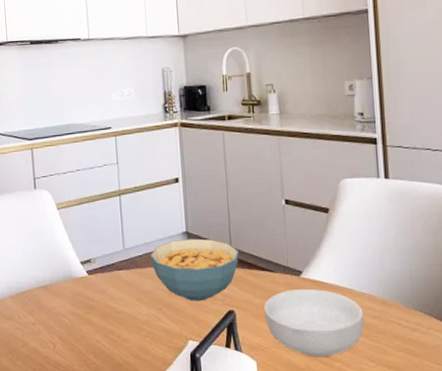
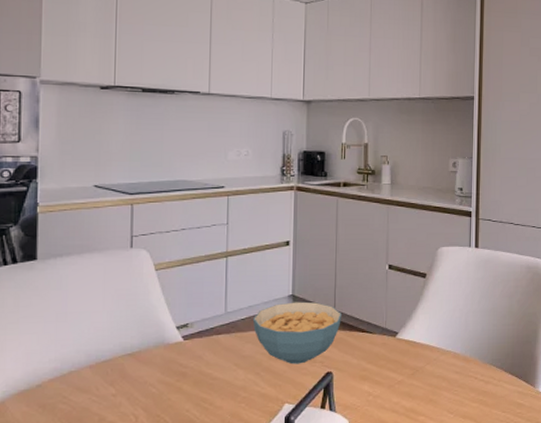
cereal bowl: present [263,288,364,358] -> none [360,348,447,413]

